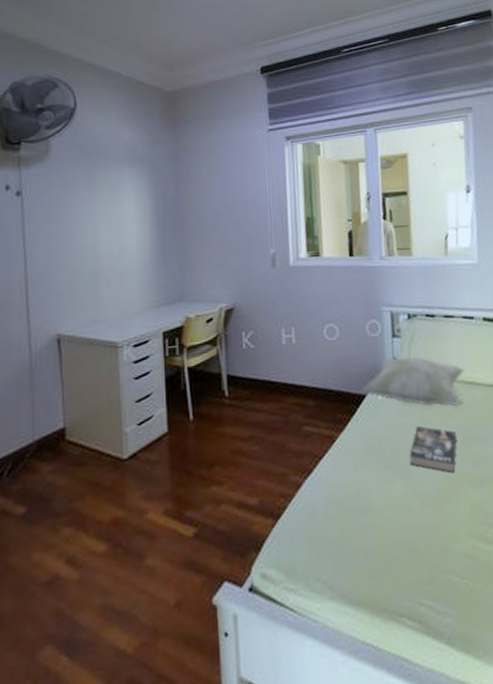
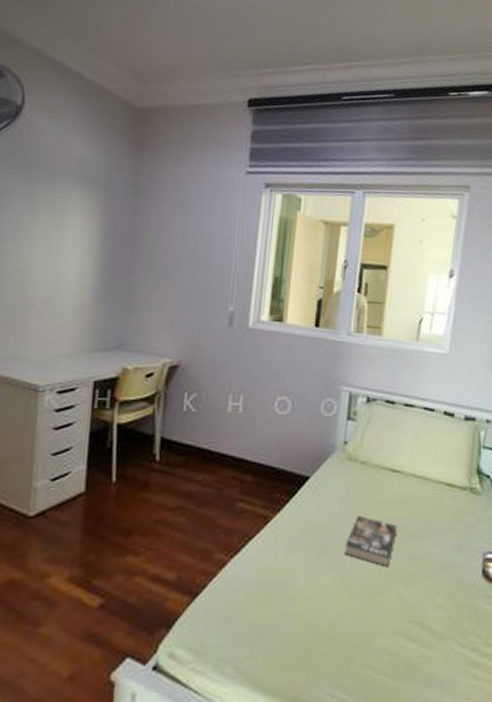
decorative pillow: present [362,356,465,407] -> none [306,440,417,500]

